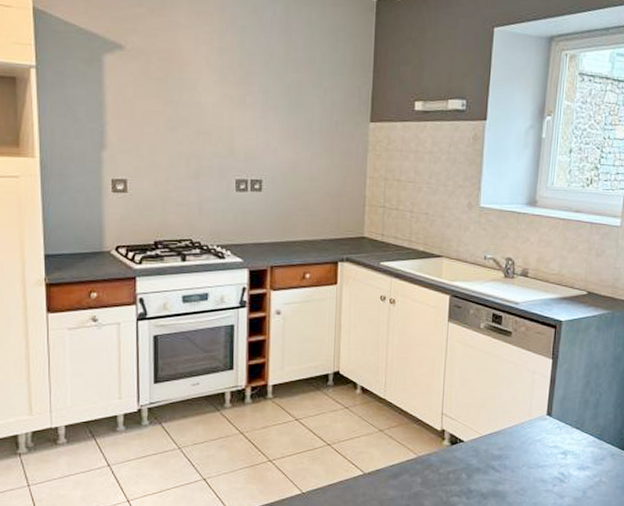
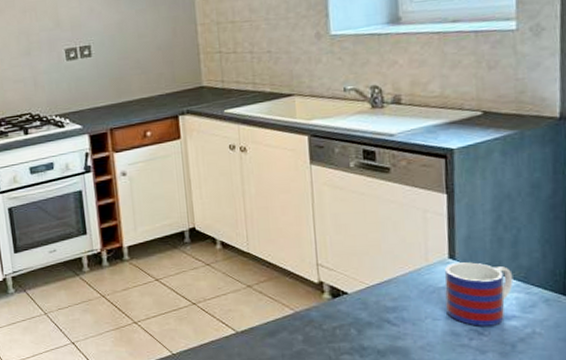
mug: none [539,419,592,475] -> present [444,262,514,326]

